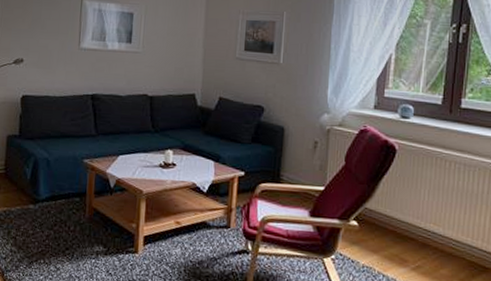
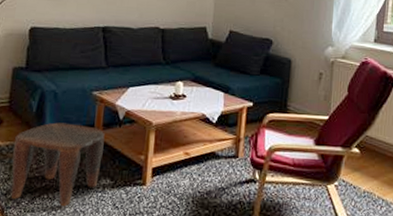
stool: none [9,189,97,272] -> present [10,122,105,207]

